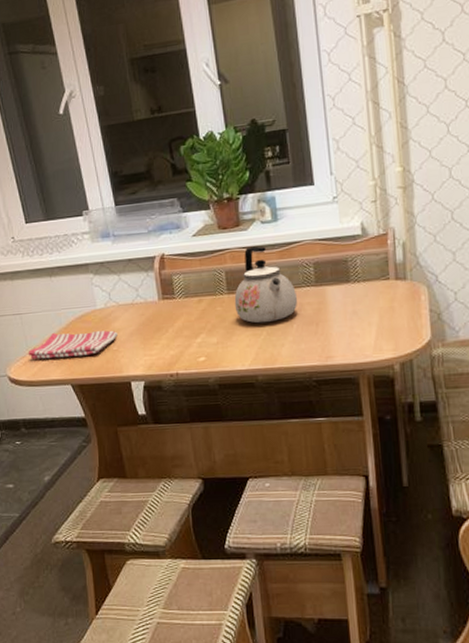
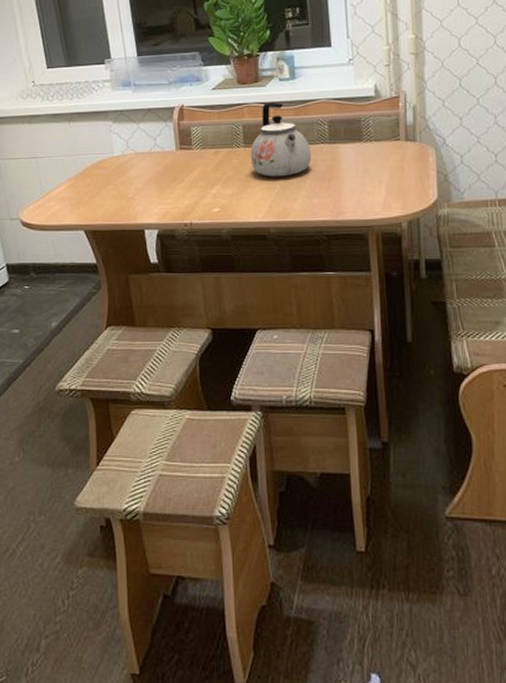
dish towel: present [28,330,118,360] -> none [42,177,133,204]

